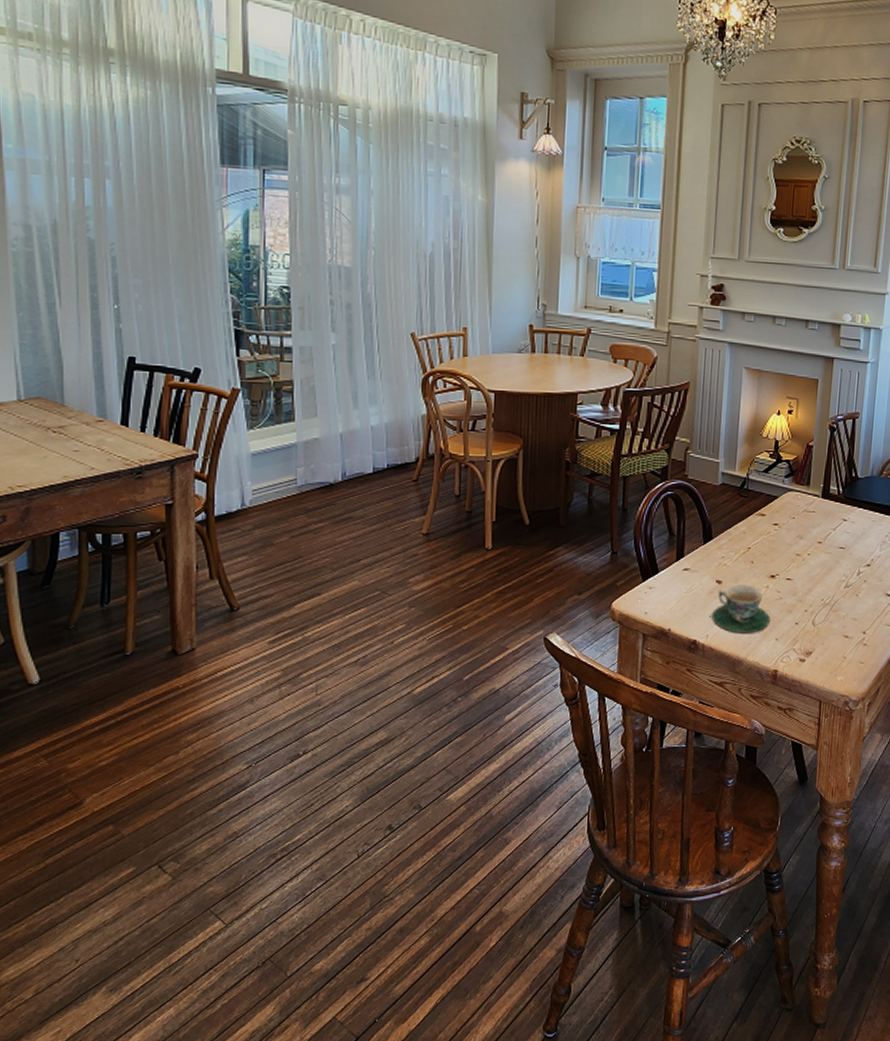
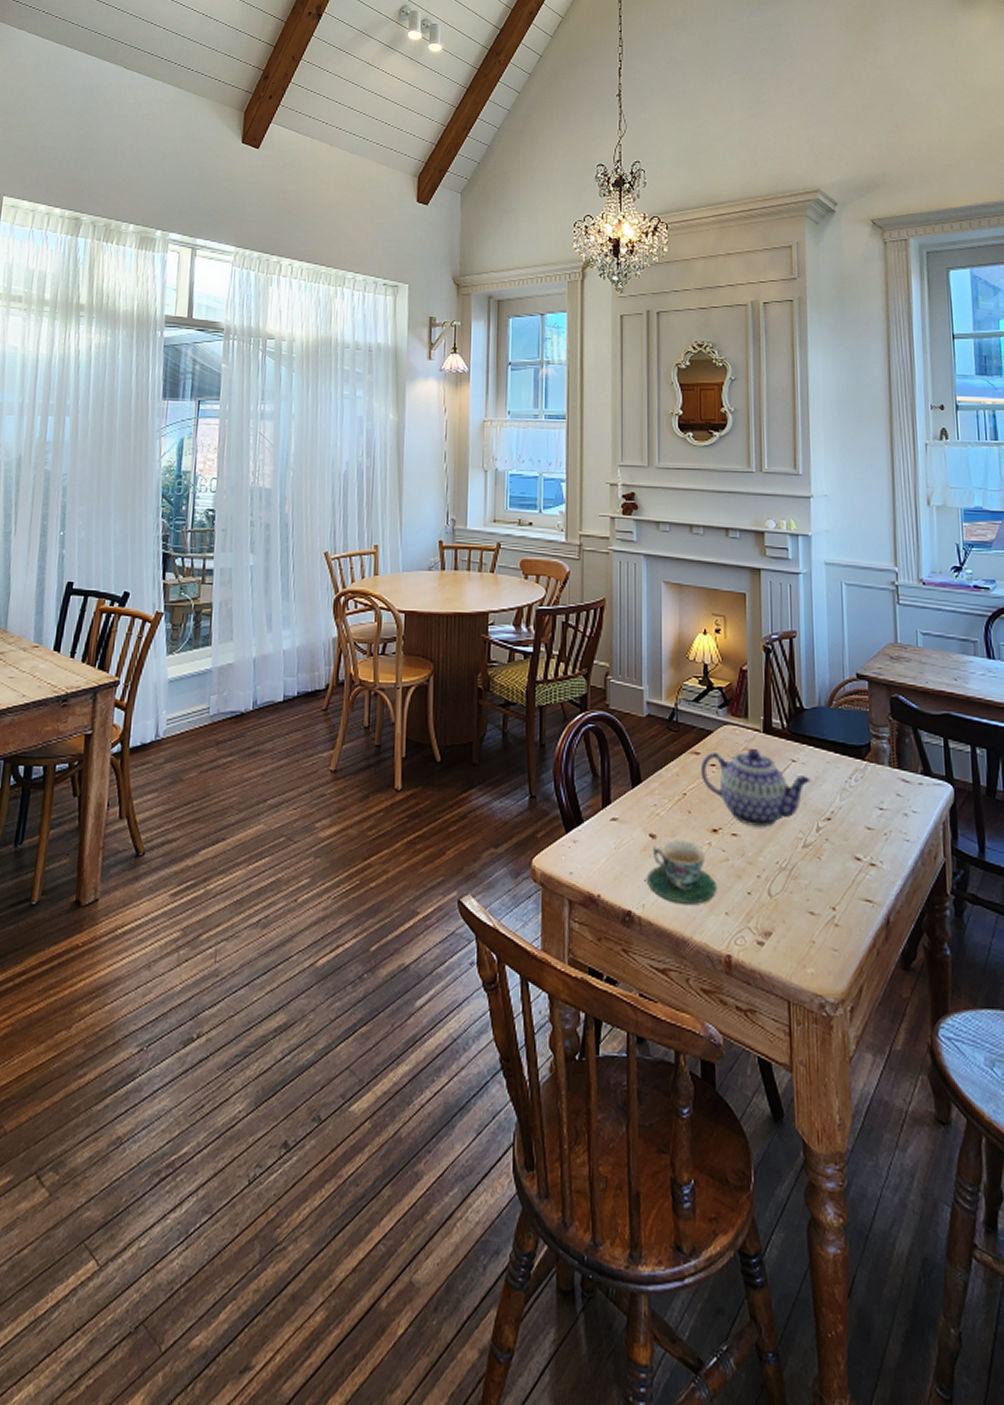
teapot: none [764,510,858,573] -> present [700,748,811,828]

